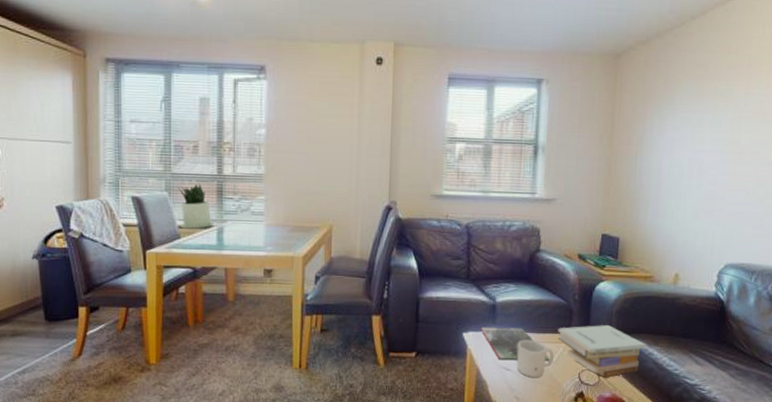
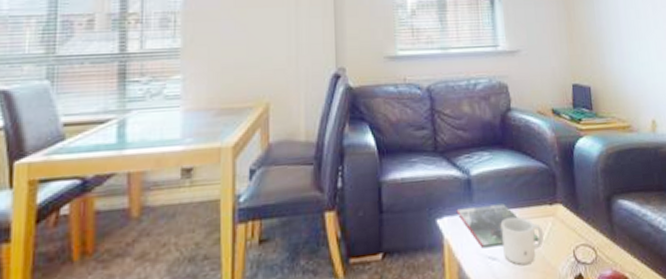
planter: present [178,183,215,230] -> none [64,66,114,128]
books: present [558,325,646,379] -> none [543,187,638,254]

